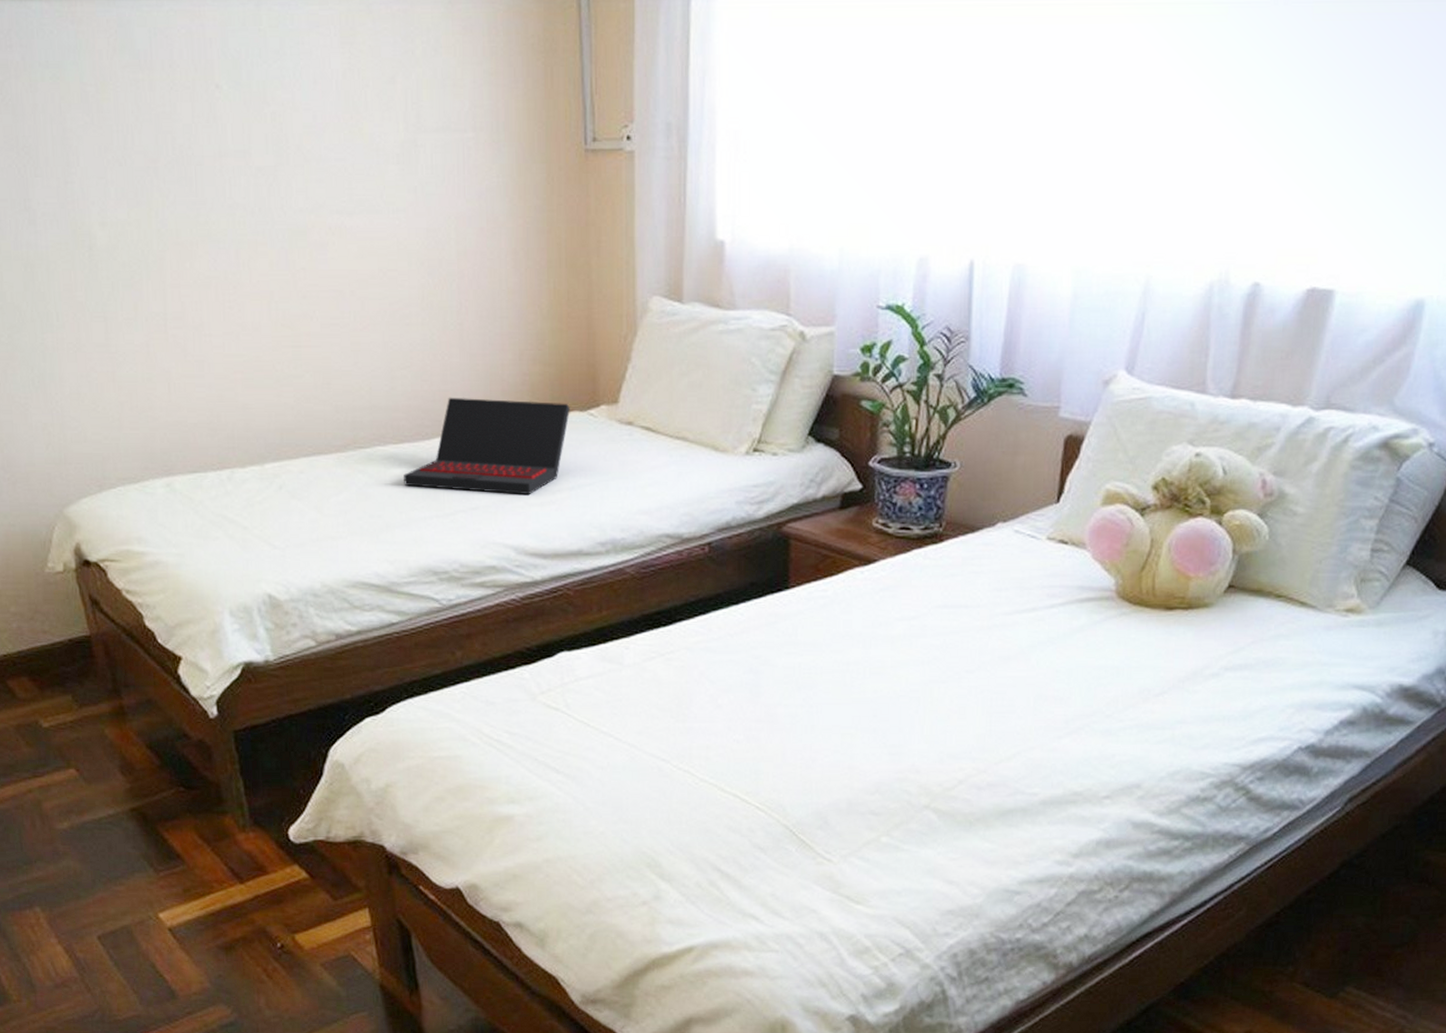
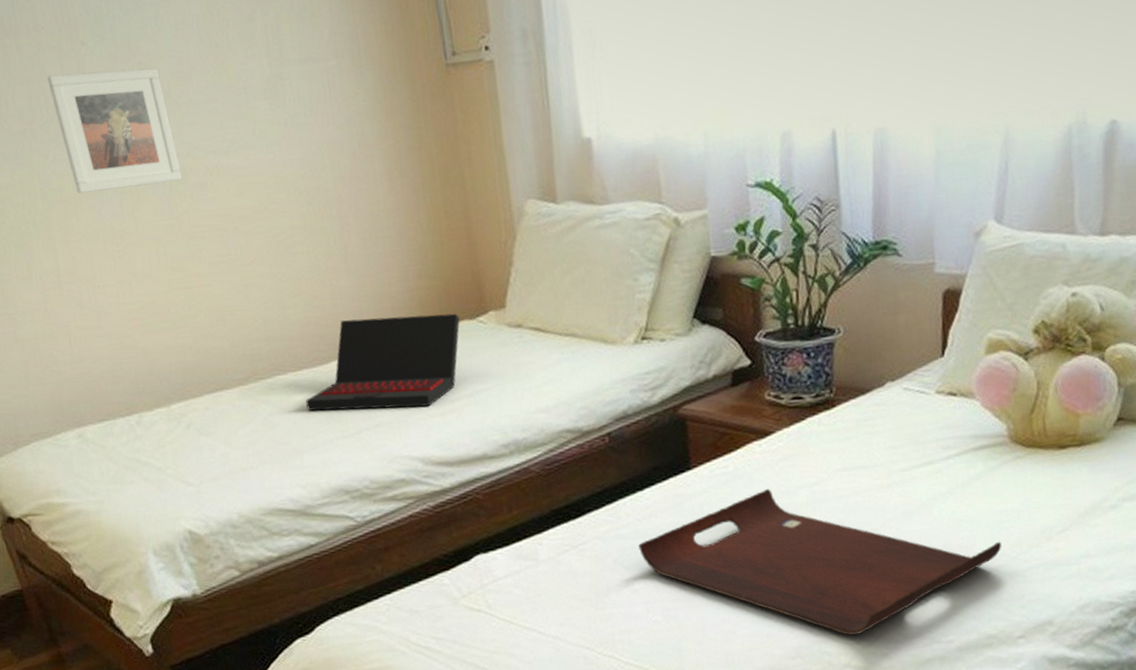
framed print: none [177,115,303,238] -> present [47,67,182,193]
serving tray: none [726,617,1097,777] -> present [637,488,1002,636]

